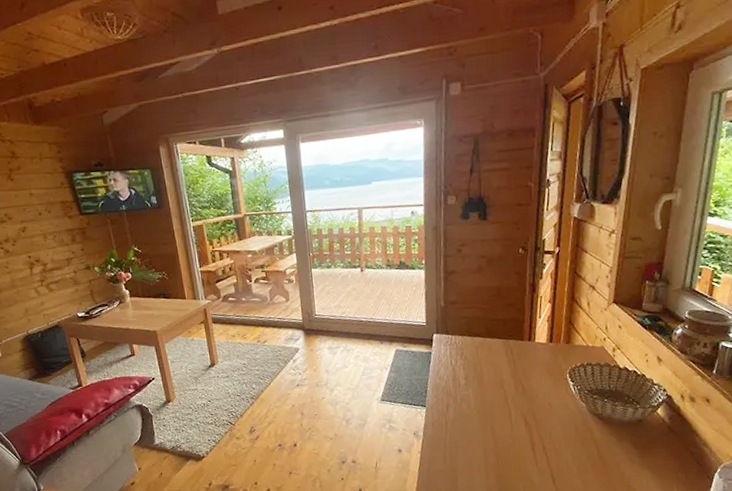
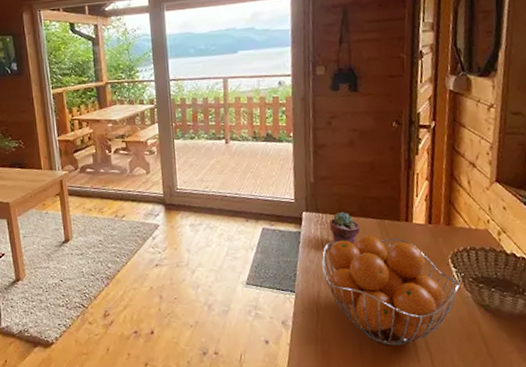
fruit basket: none [451,354,576,452] -> present [322,235,460,347]
potted succulent: none [458,333,487,363] -> present [330,211,360,244]

